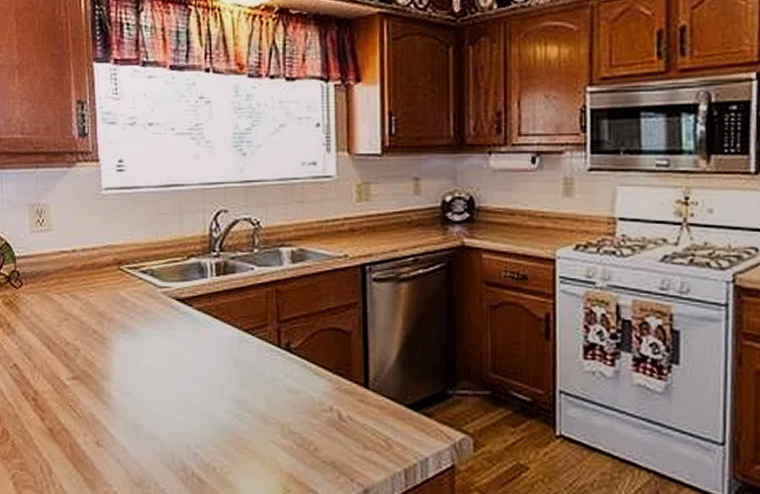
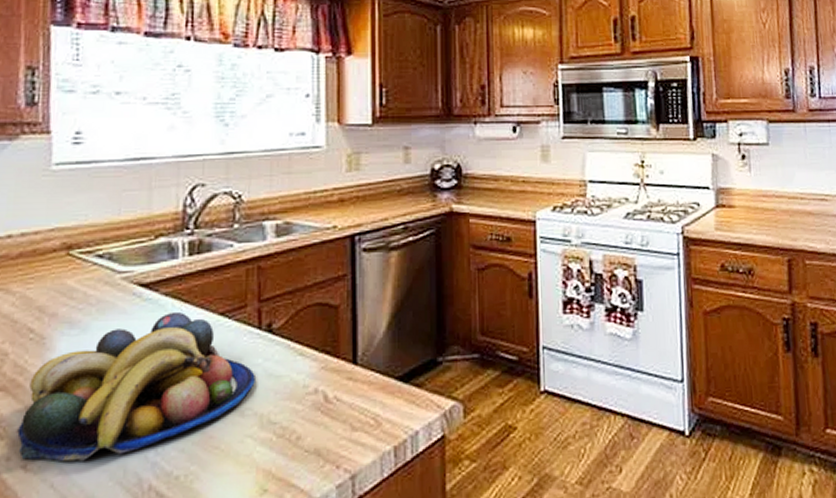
fruit bowl: none [90,325,277,444] -> present [17,311,255,462]

